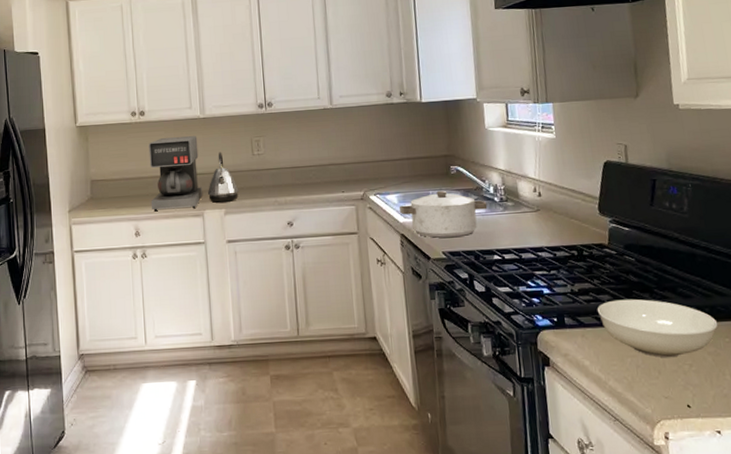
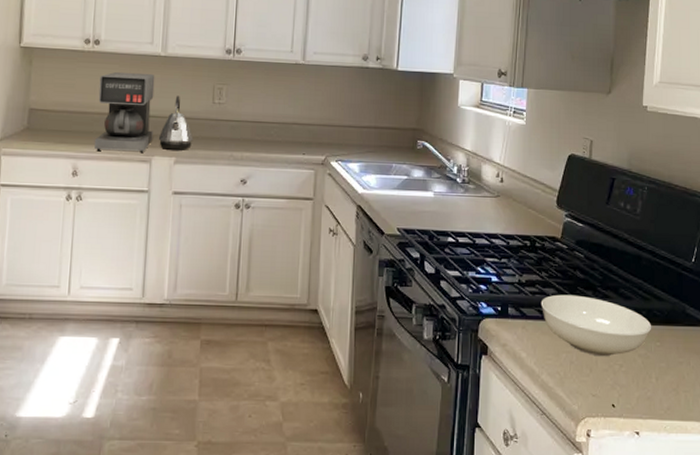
cooking pot: present [399,190,488,238] -> none [360,164,449,215]

